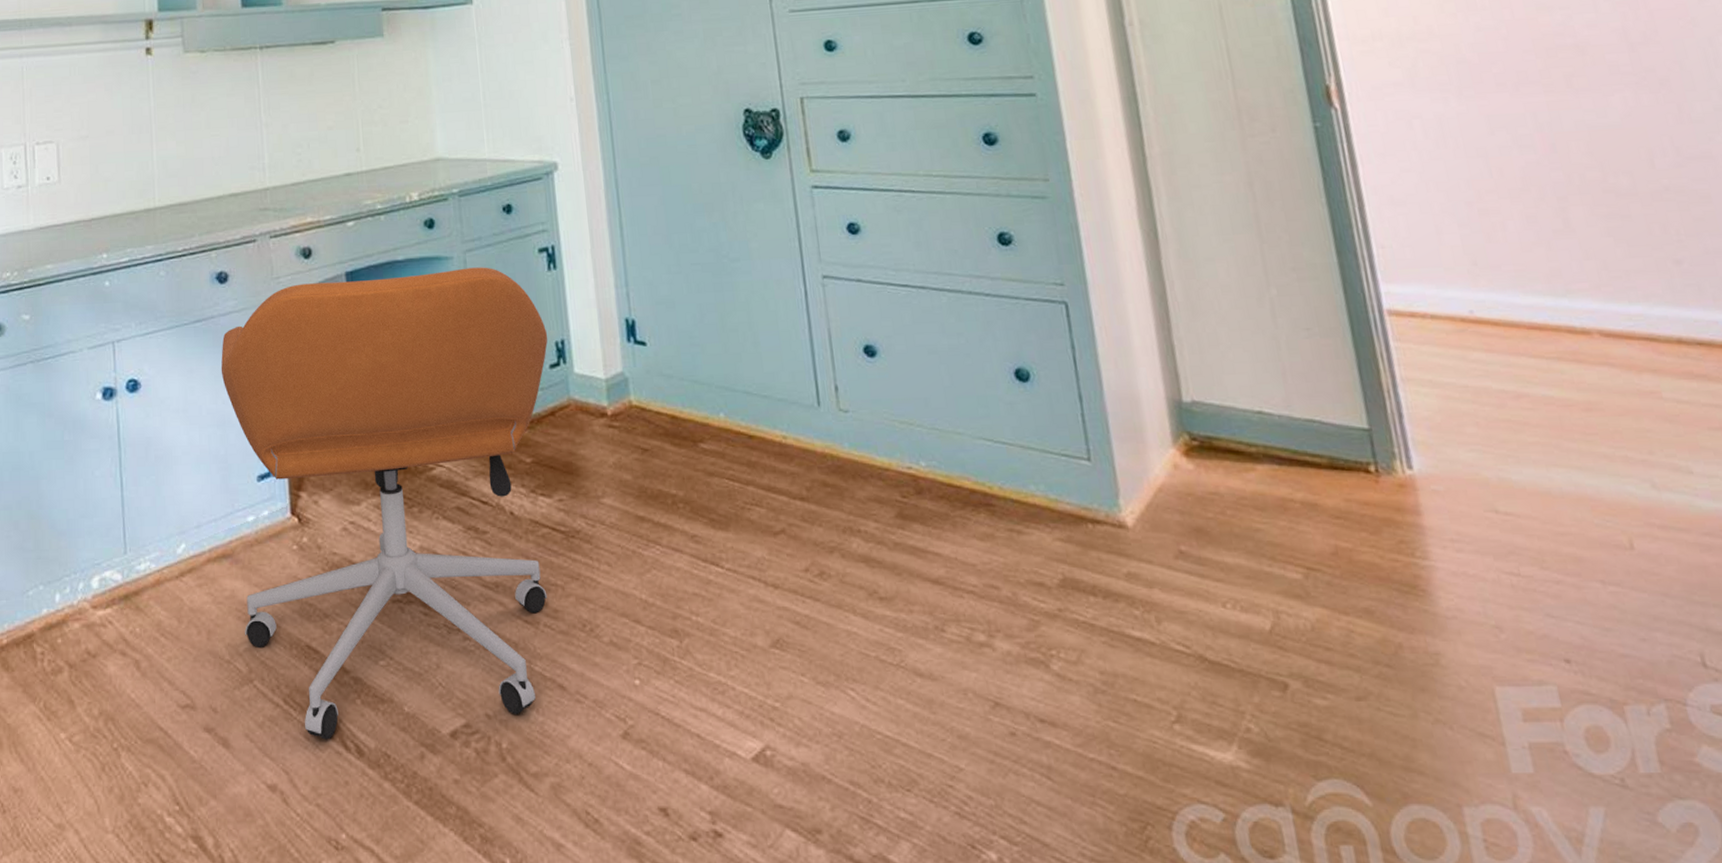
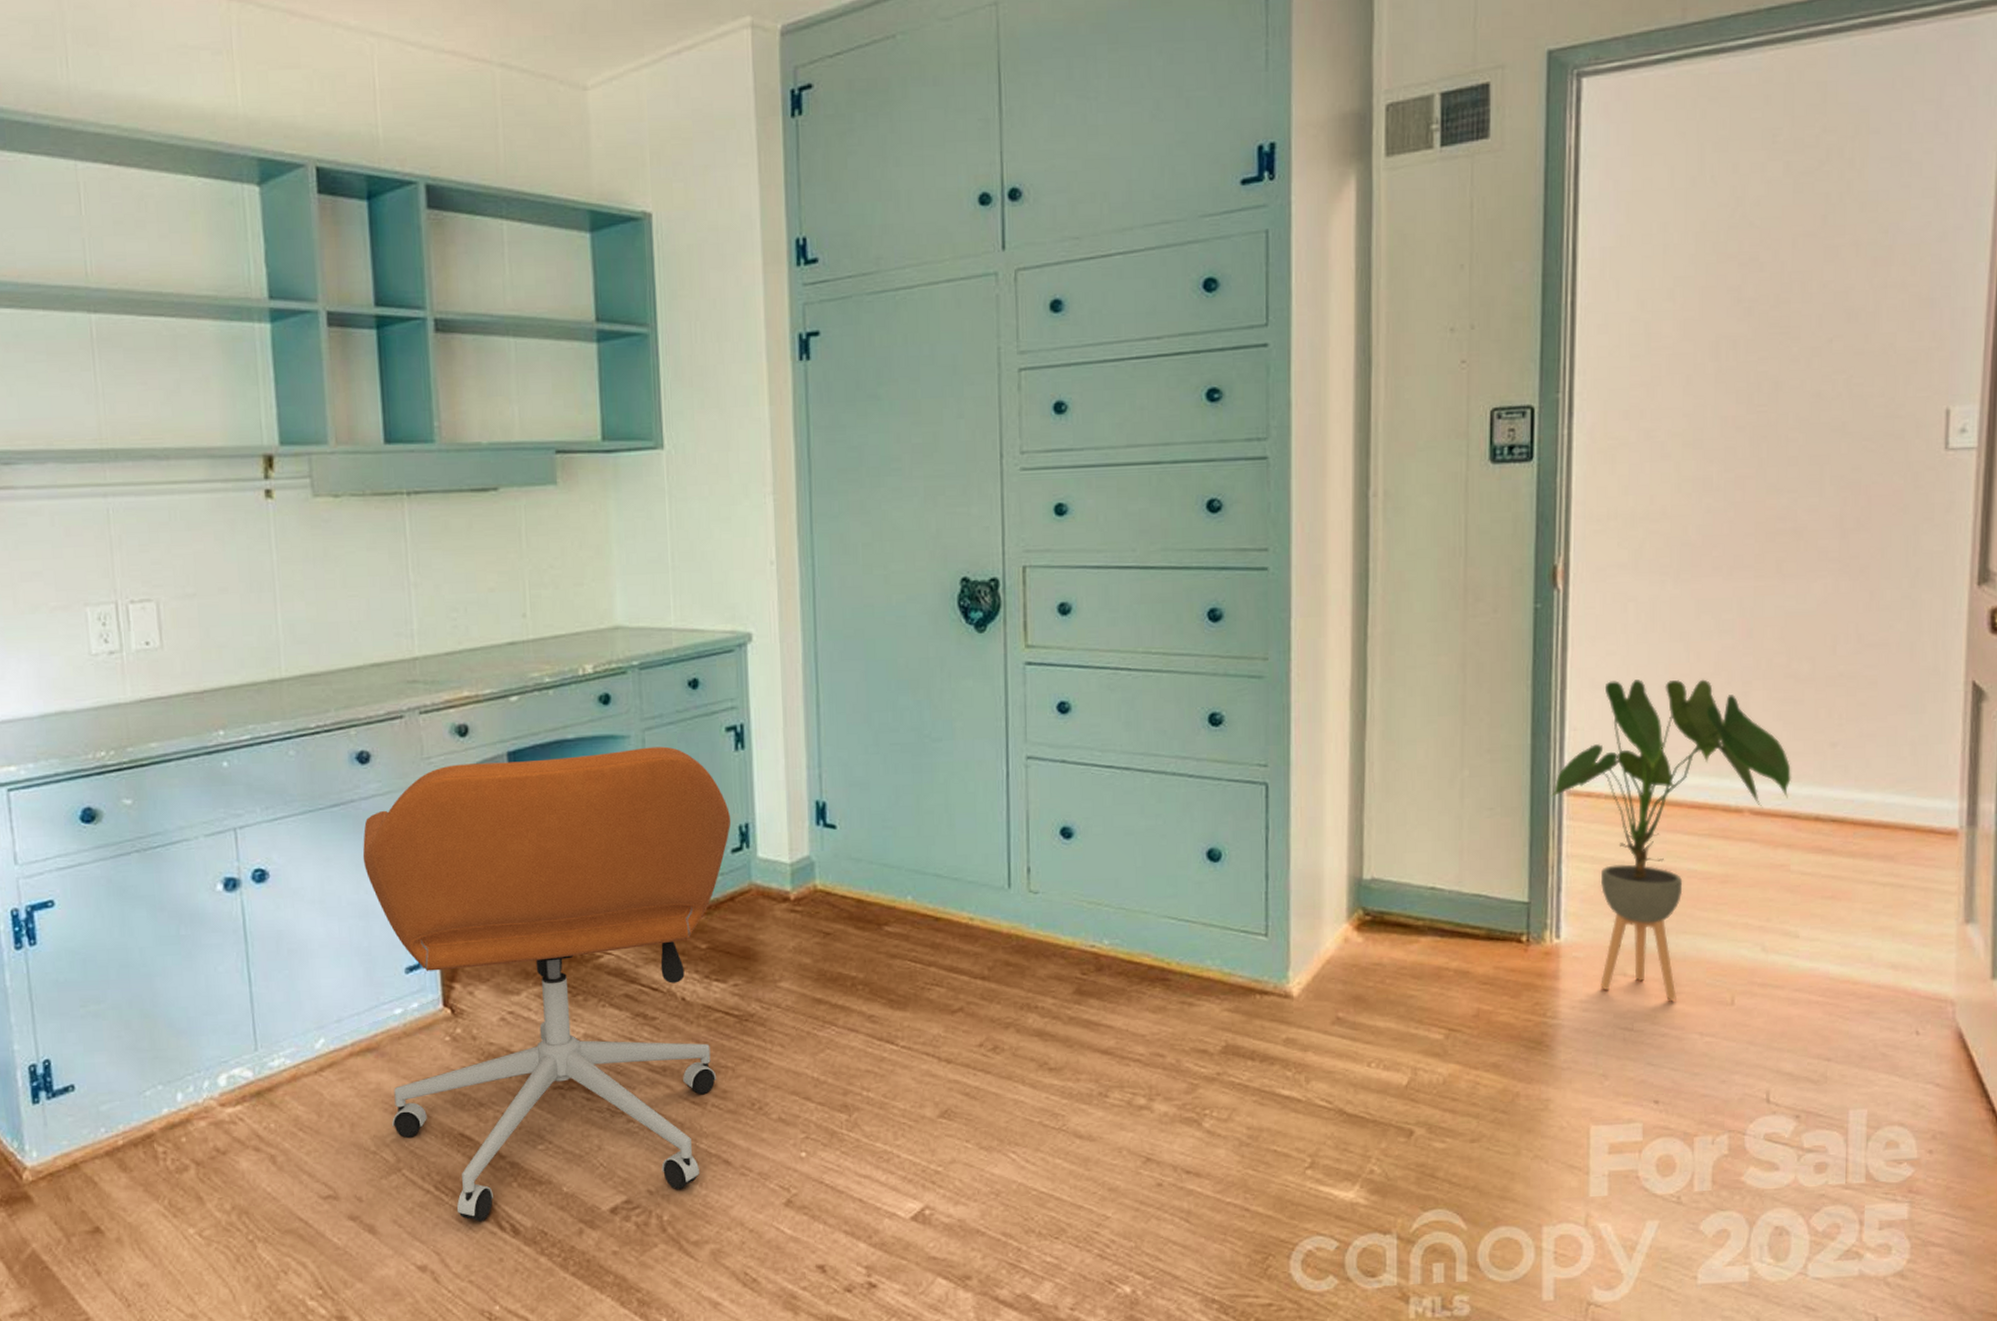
house plant: none [1369,195,1640,544] -> present [1550,679,1792,1002]

